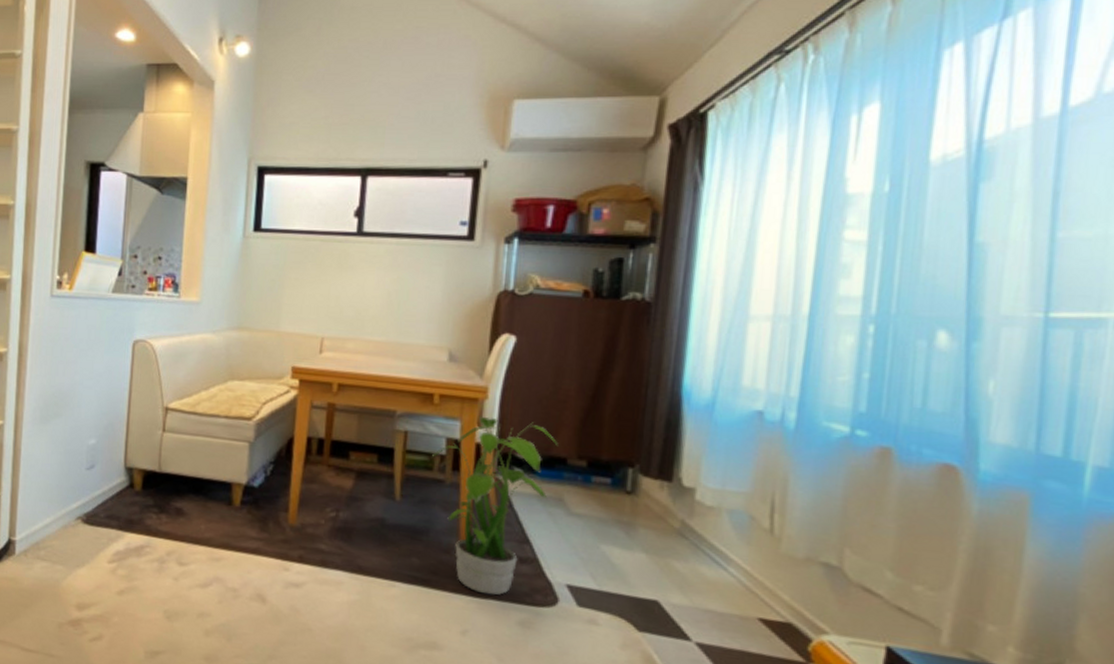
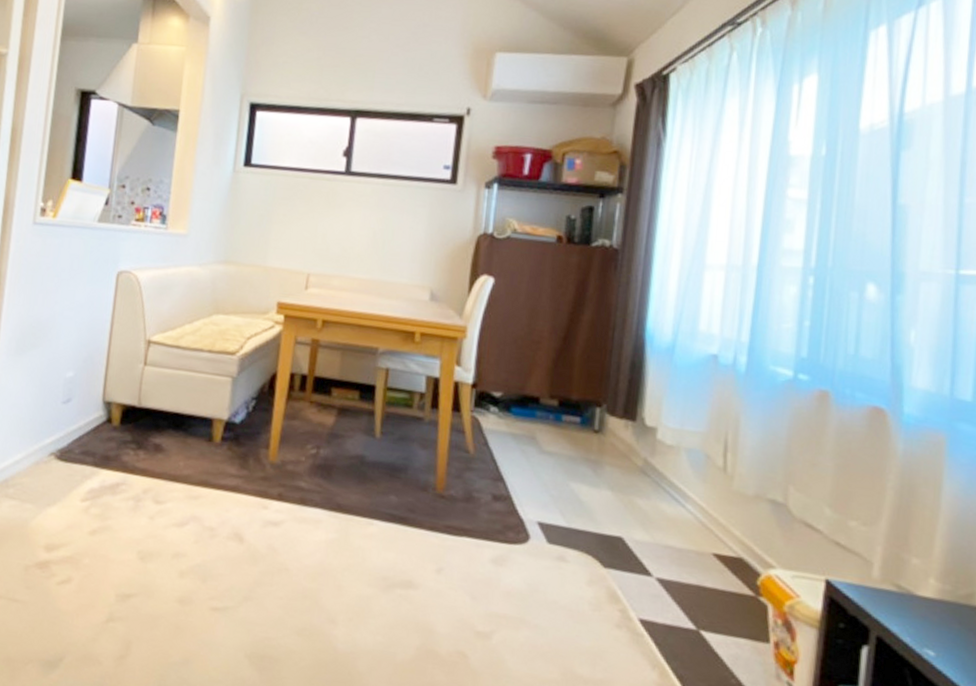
potted plant: present [432,416,559,596] -> none [412,355,532,533]

